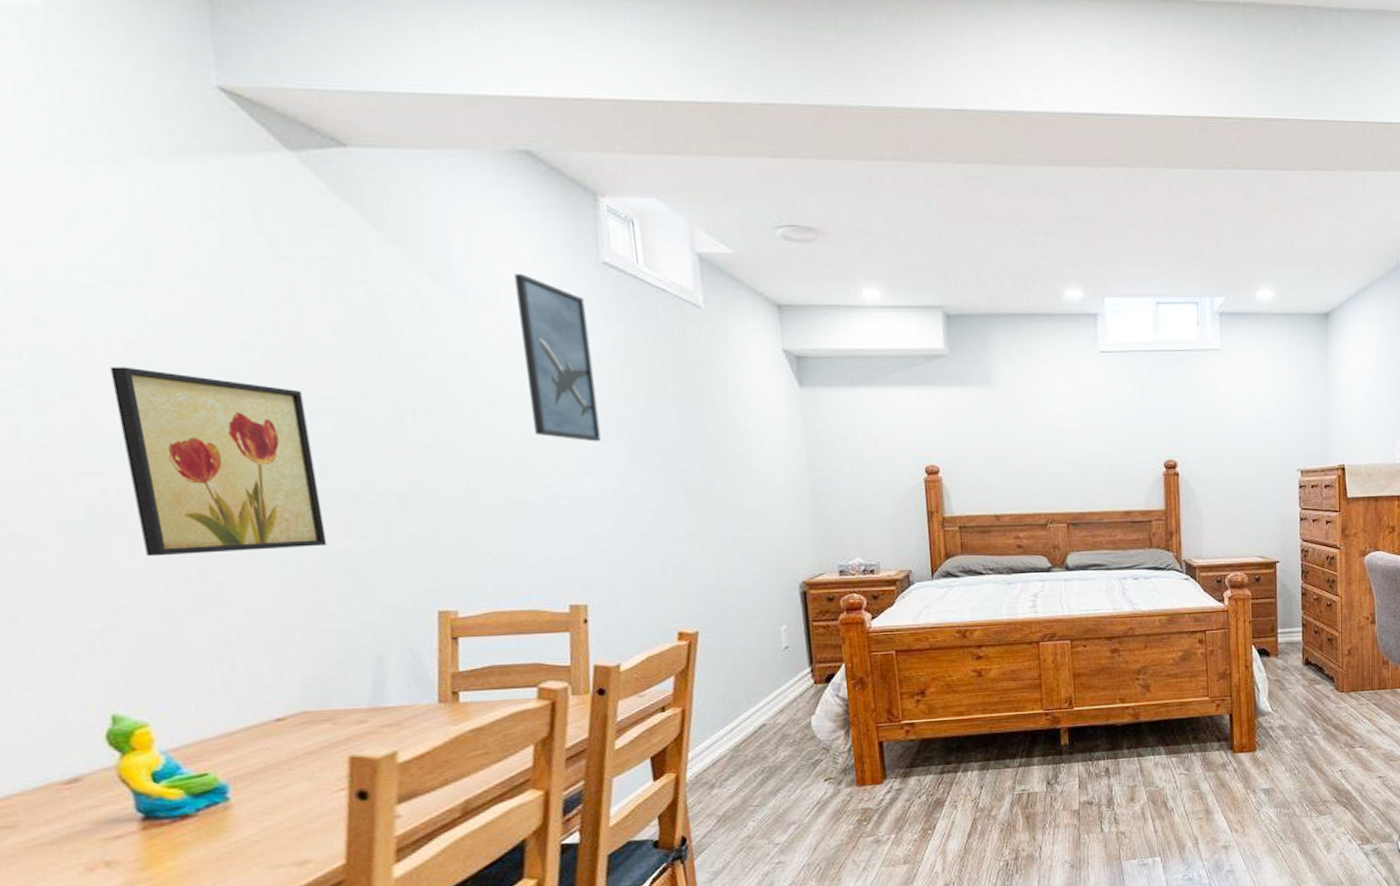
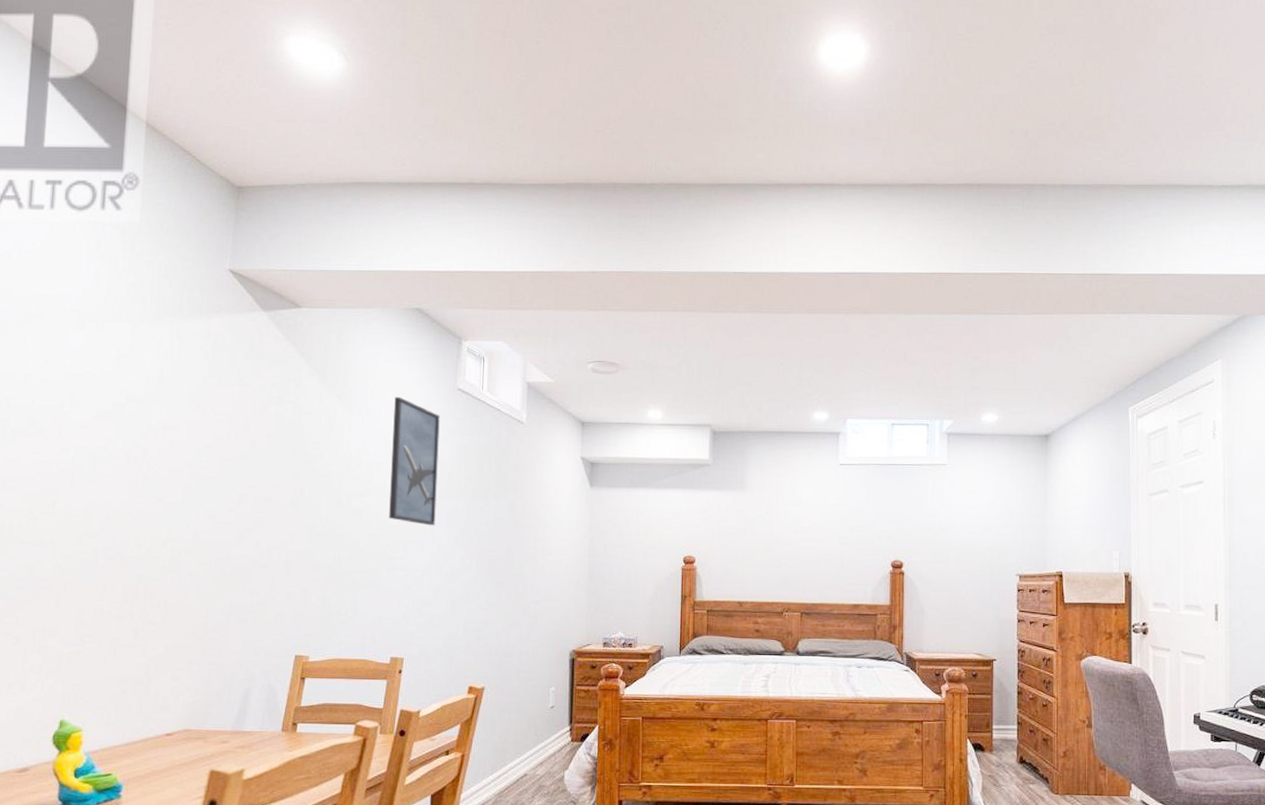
wall art: present [110,367,327,557] -> none [111,460,236,600]

